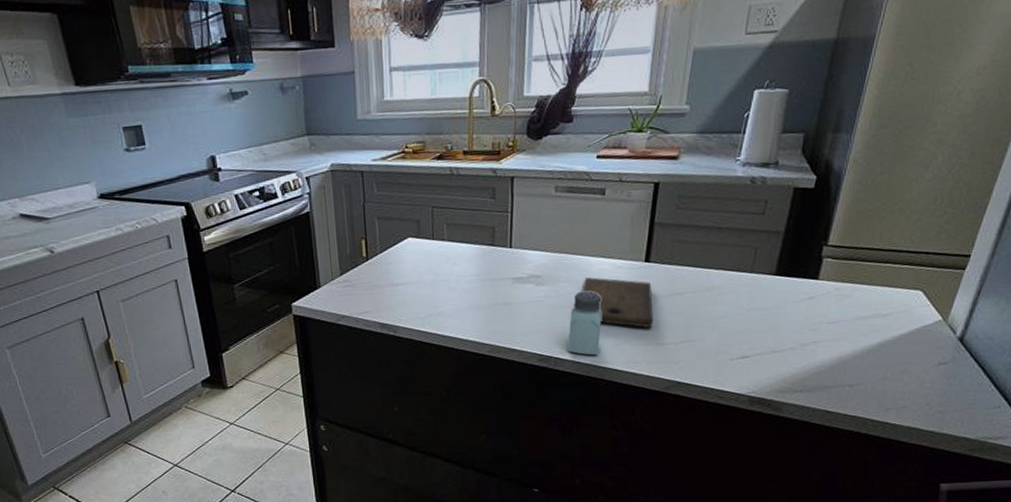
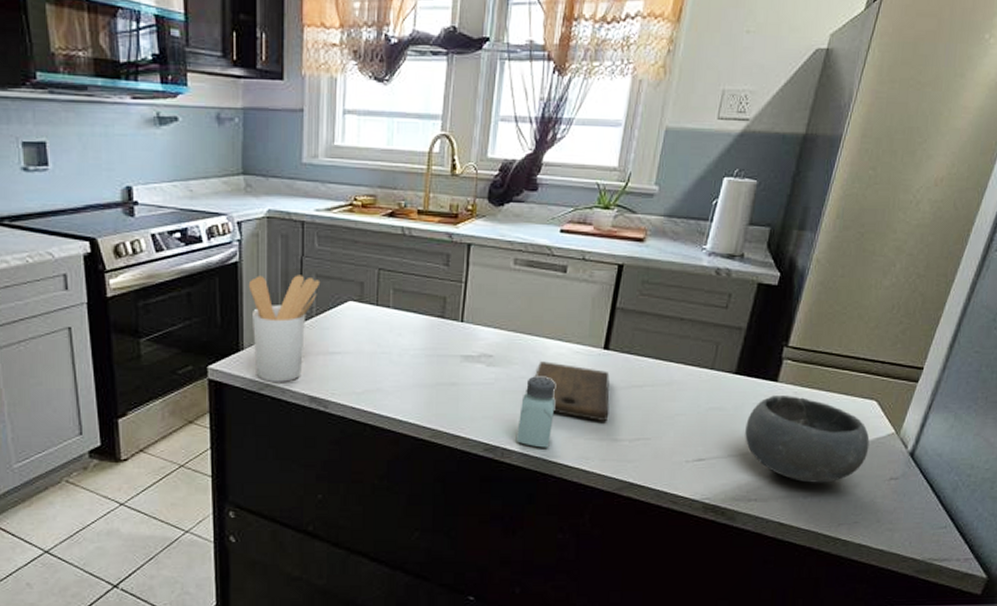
utensil holder: none [320,218,382,314] -> present [248,275,321,382]
bowl: none [788,291,916,373] -> present [745,396,870,483]

